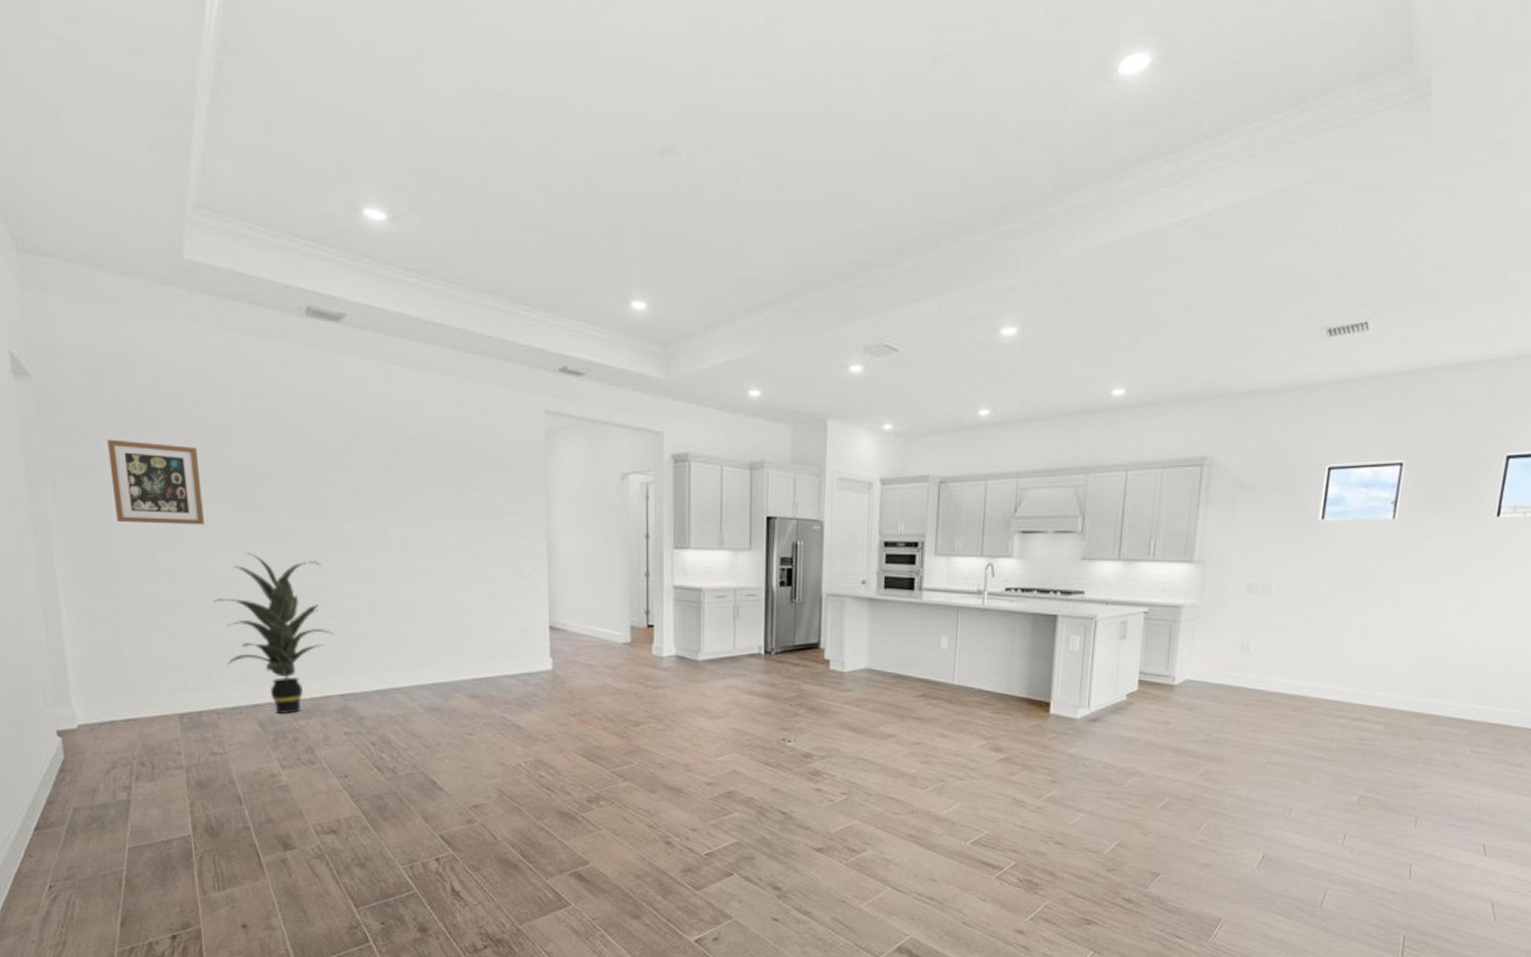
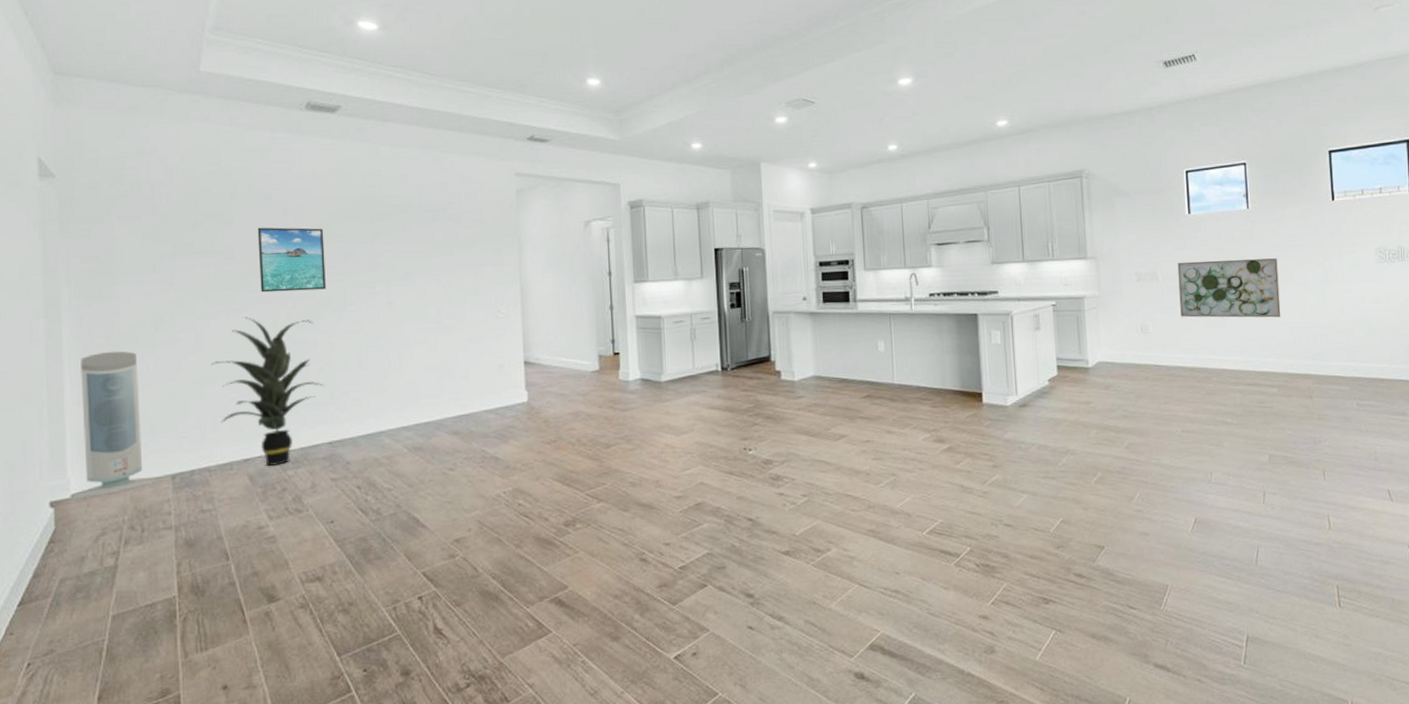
air purifier: none [75,578,164,731] -> present [72,351,157,499]
wall art: present [107,439,204,525] -> none [121,226,206,299]
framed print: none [256,452,334,529] -> present [257,227,326,293]
wall art: none [1290,575,1416,647] -> present [1177,258,1281,318]

